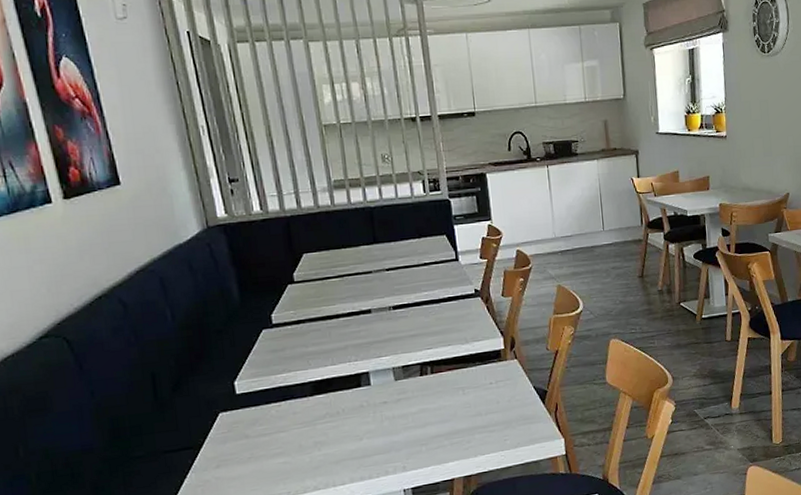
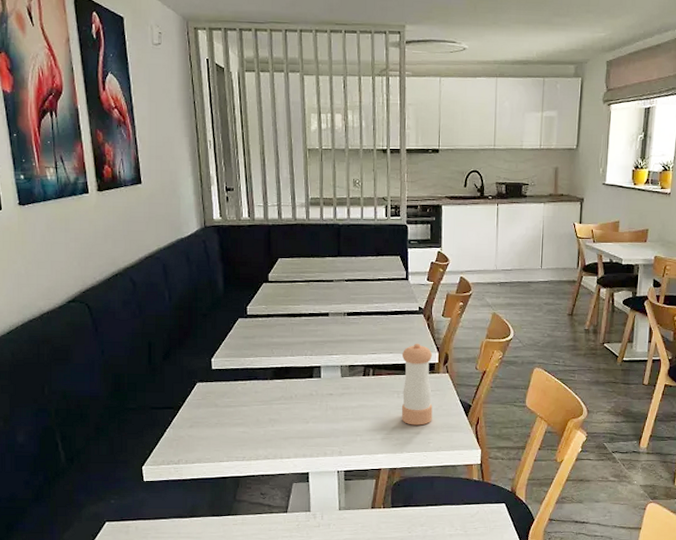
pepper shaker: none [461,330,506,424] -> present [401,343,433,426]

